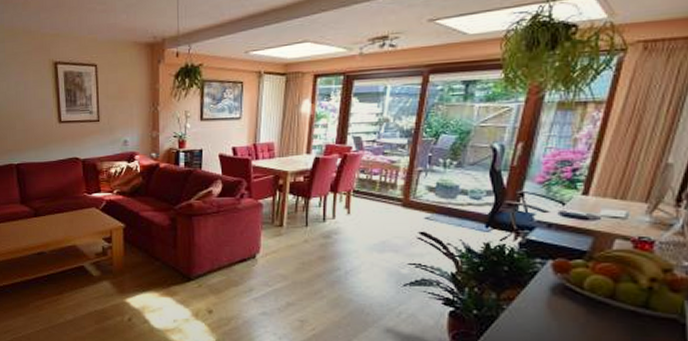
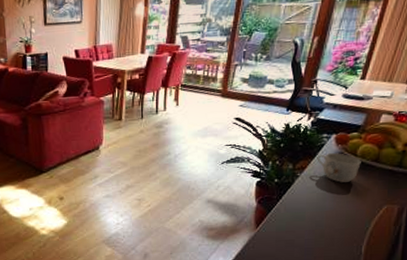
mug: none [528,283,590,322] -> present [316,153,361,182]

